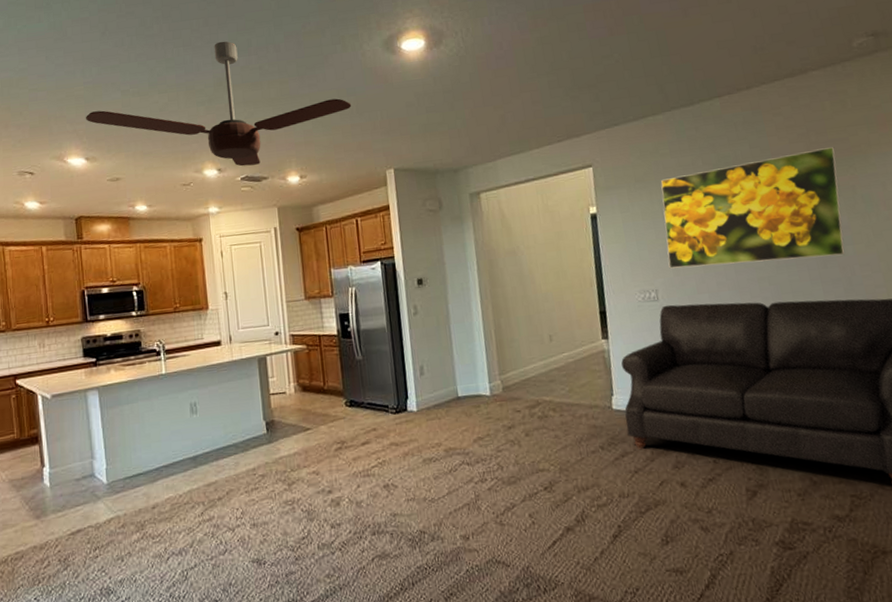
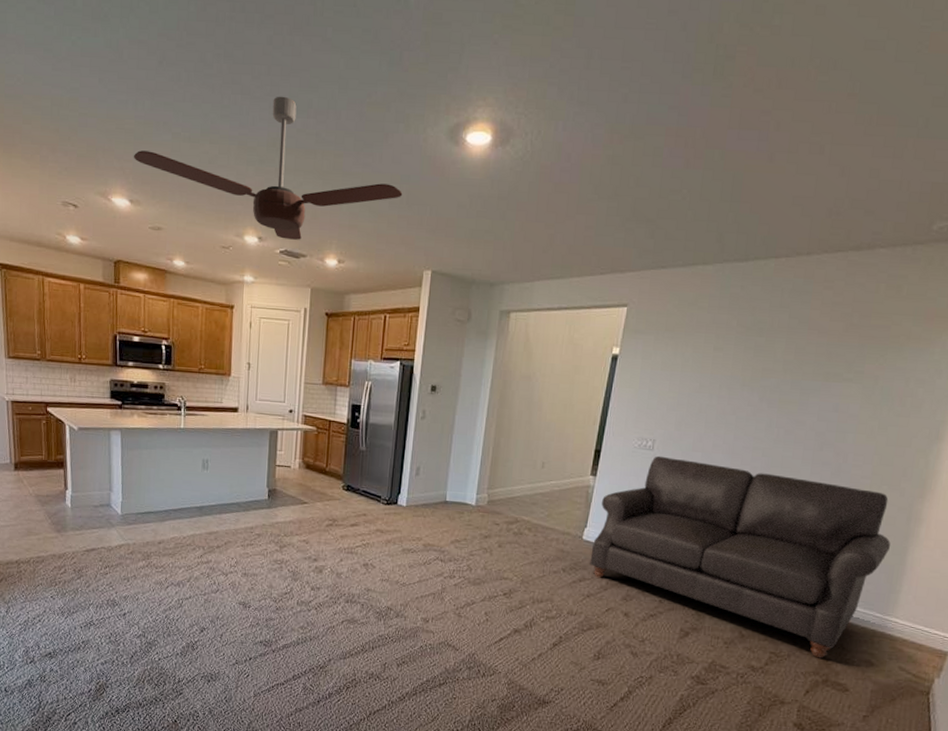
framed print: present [660,146,845,269] -> none [672,332,873,442]

